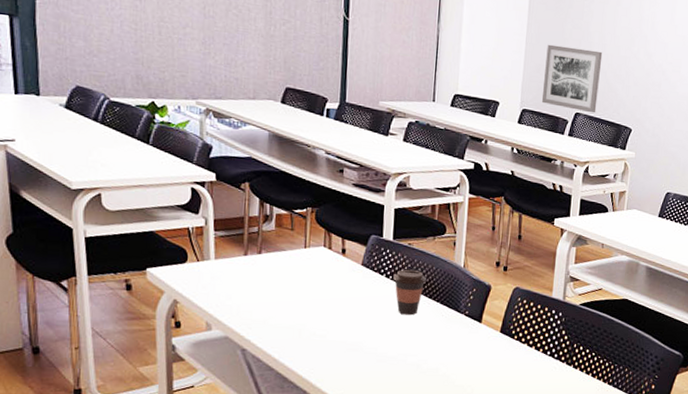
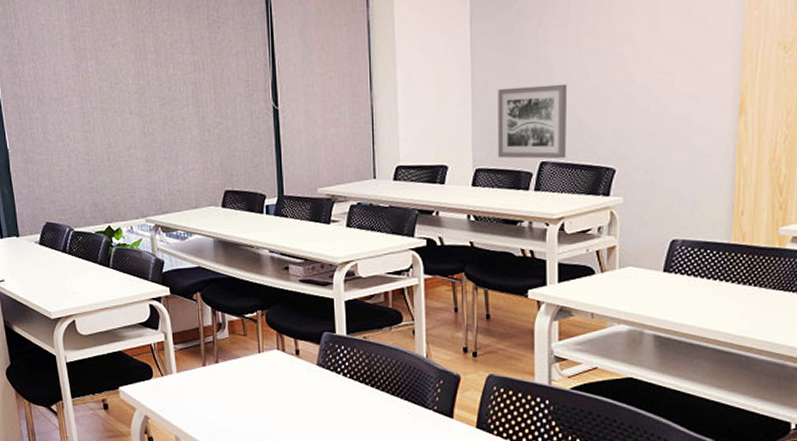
coffee cup: present [393,269,426,316] -> none [351,365,386,416]

